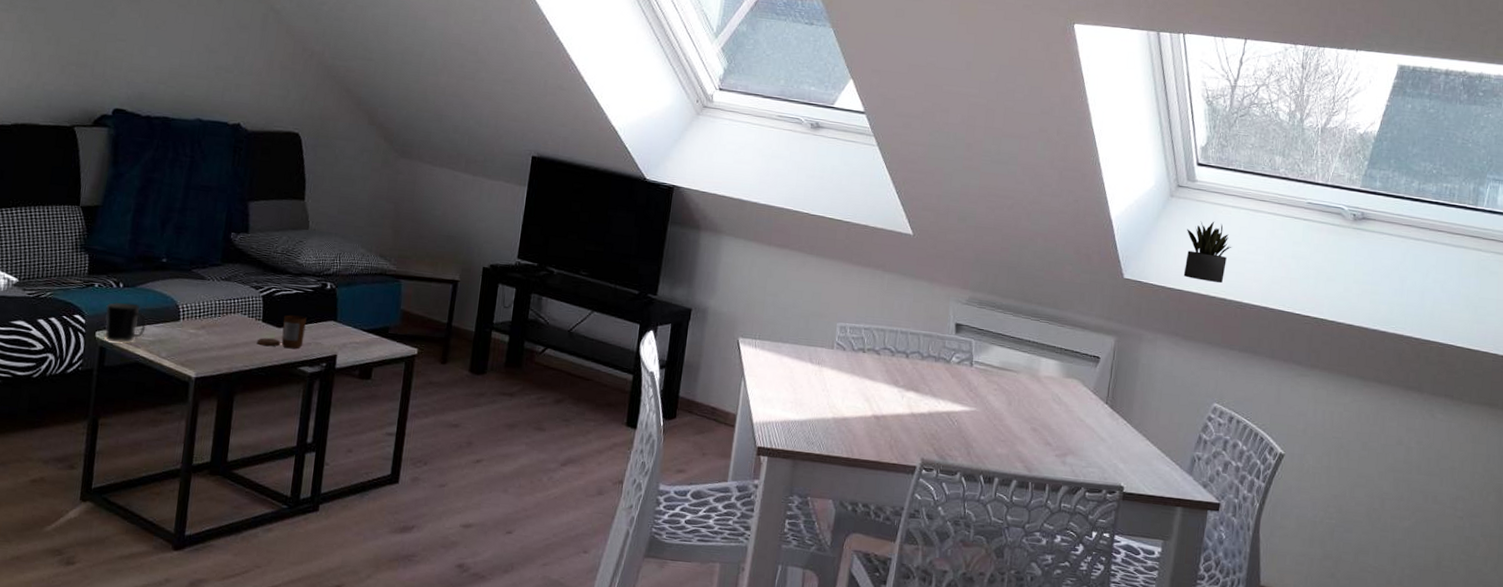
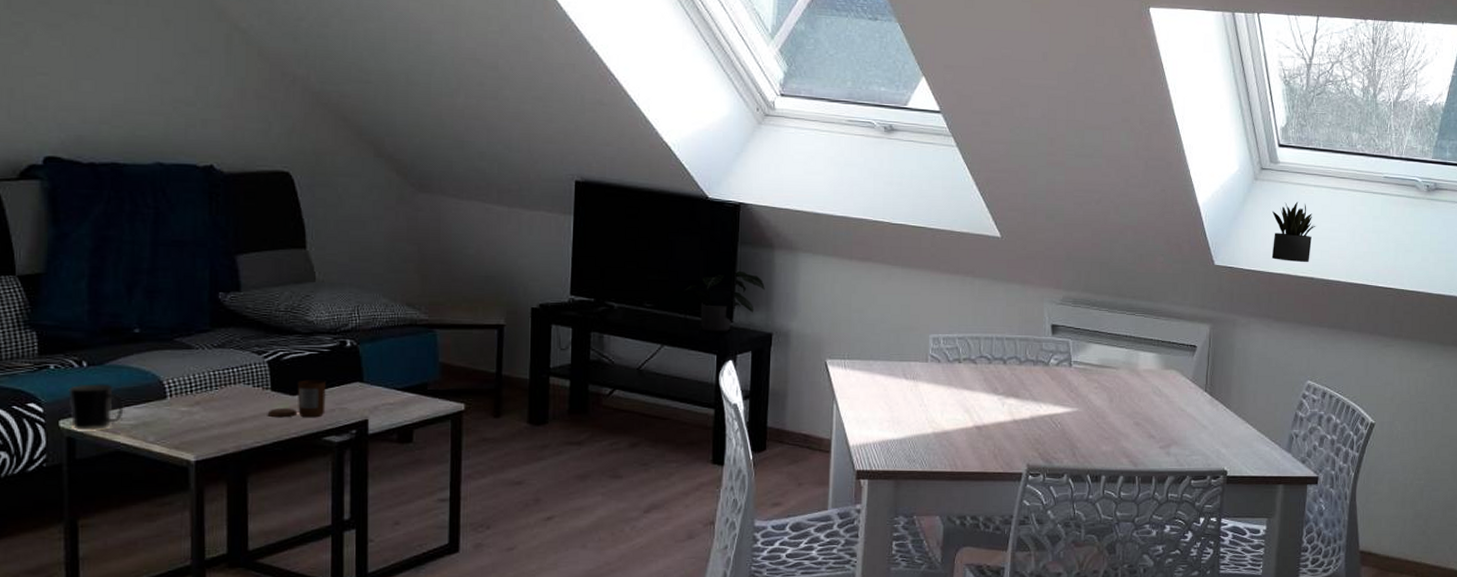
potted plant: none [616,248,689,306] -> present [684,271,765,335]

